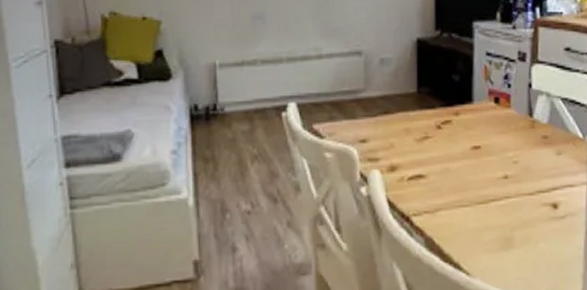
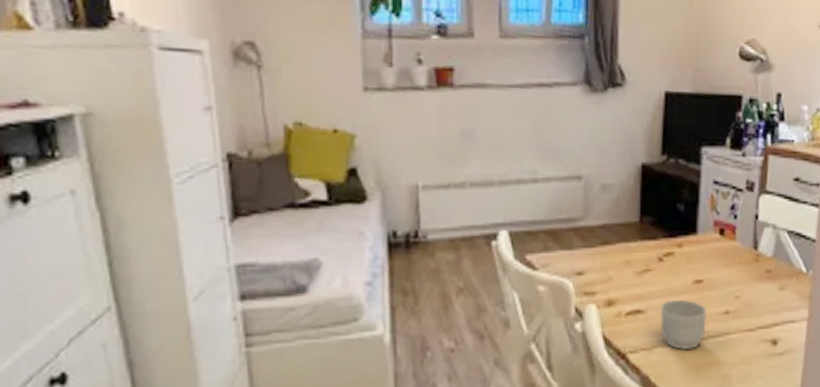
mug: none [442,164,487,213] -> present [661,299,708,350]

